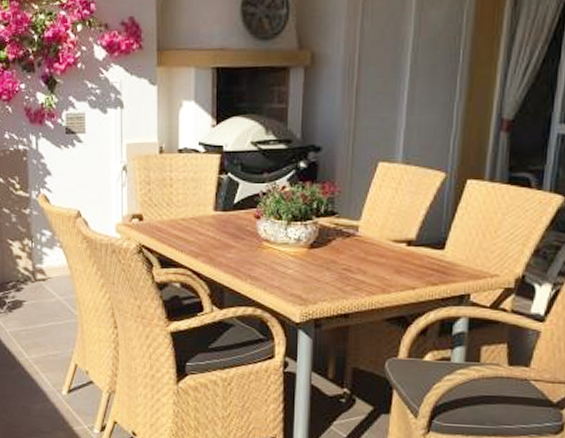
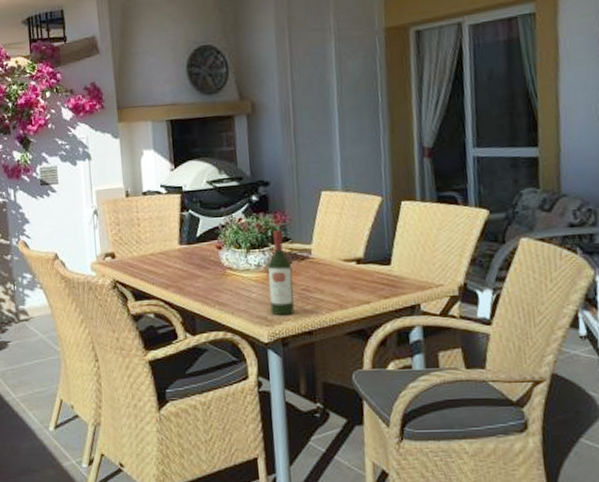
wine bottle: none [306,202,335,296] -> present [268,230,294,316]

